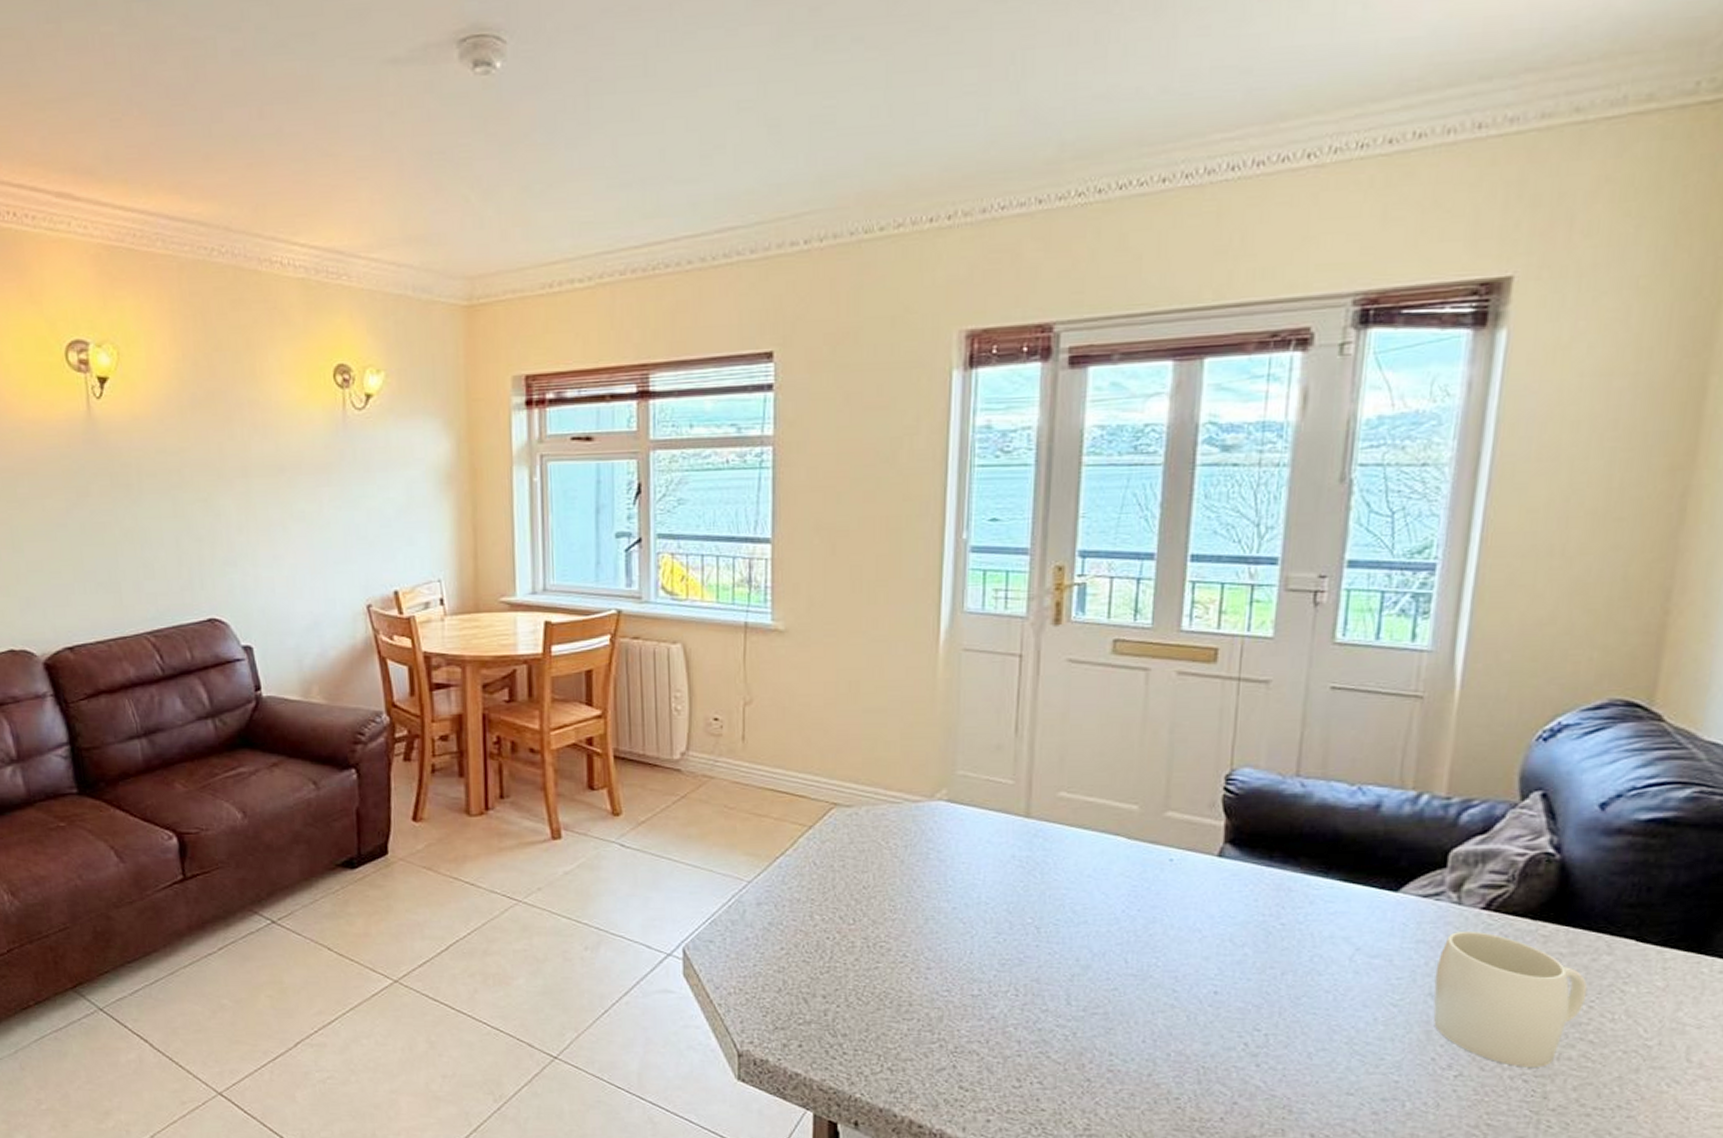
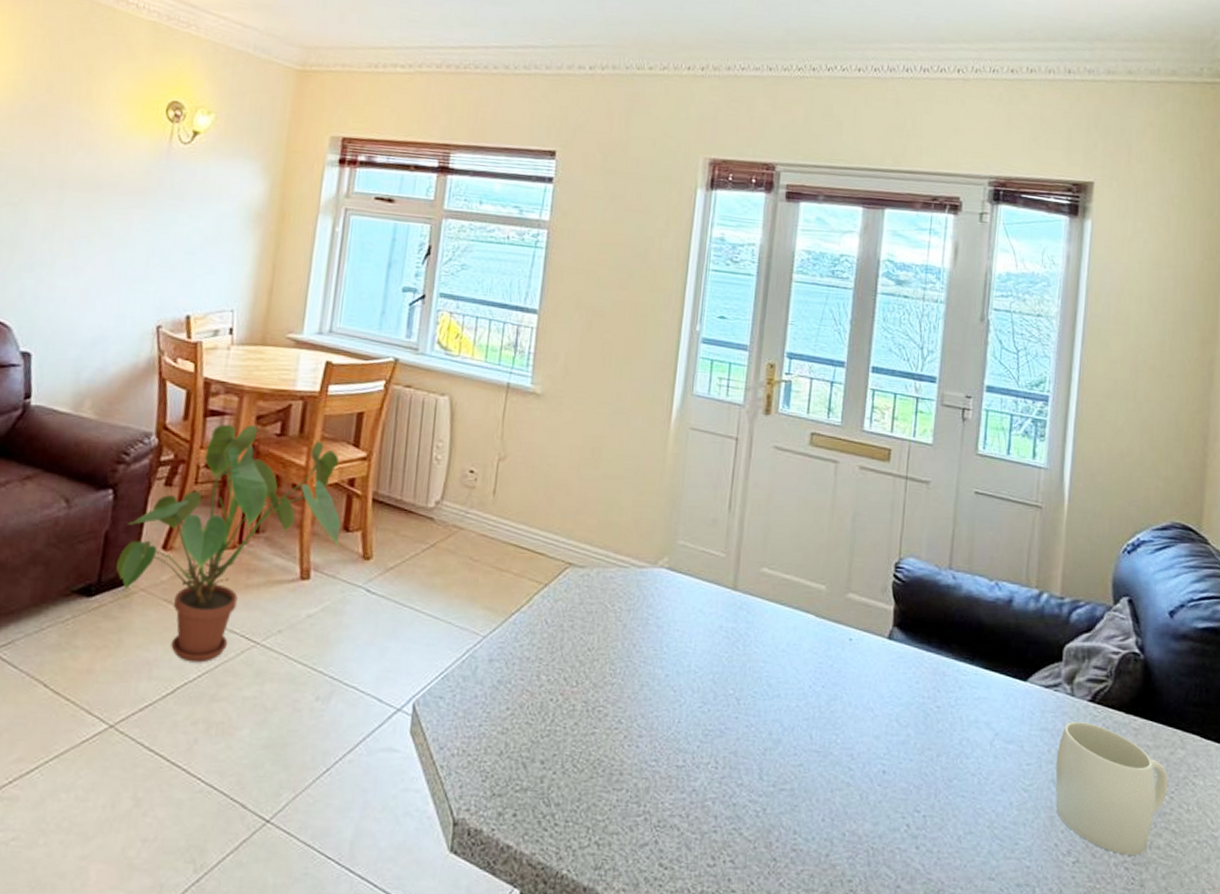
house plant: none [372,693,586,922] -> present [116,424,341,663]

